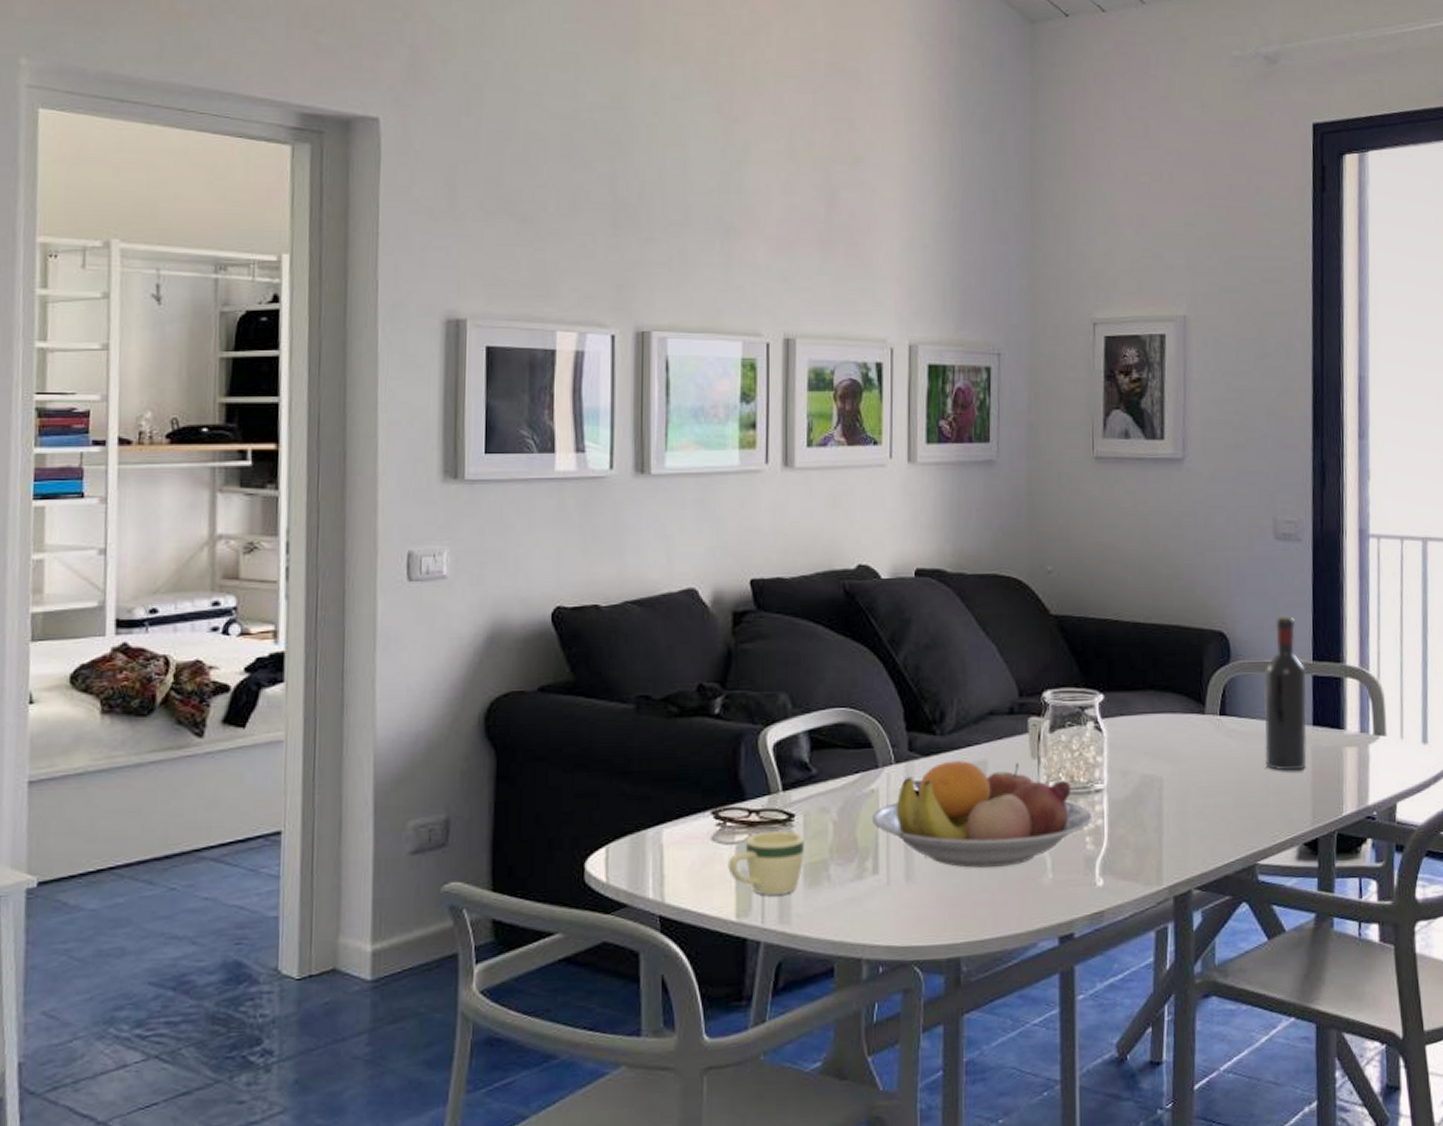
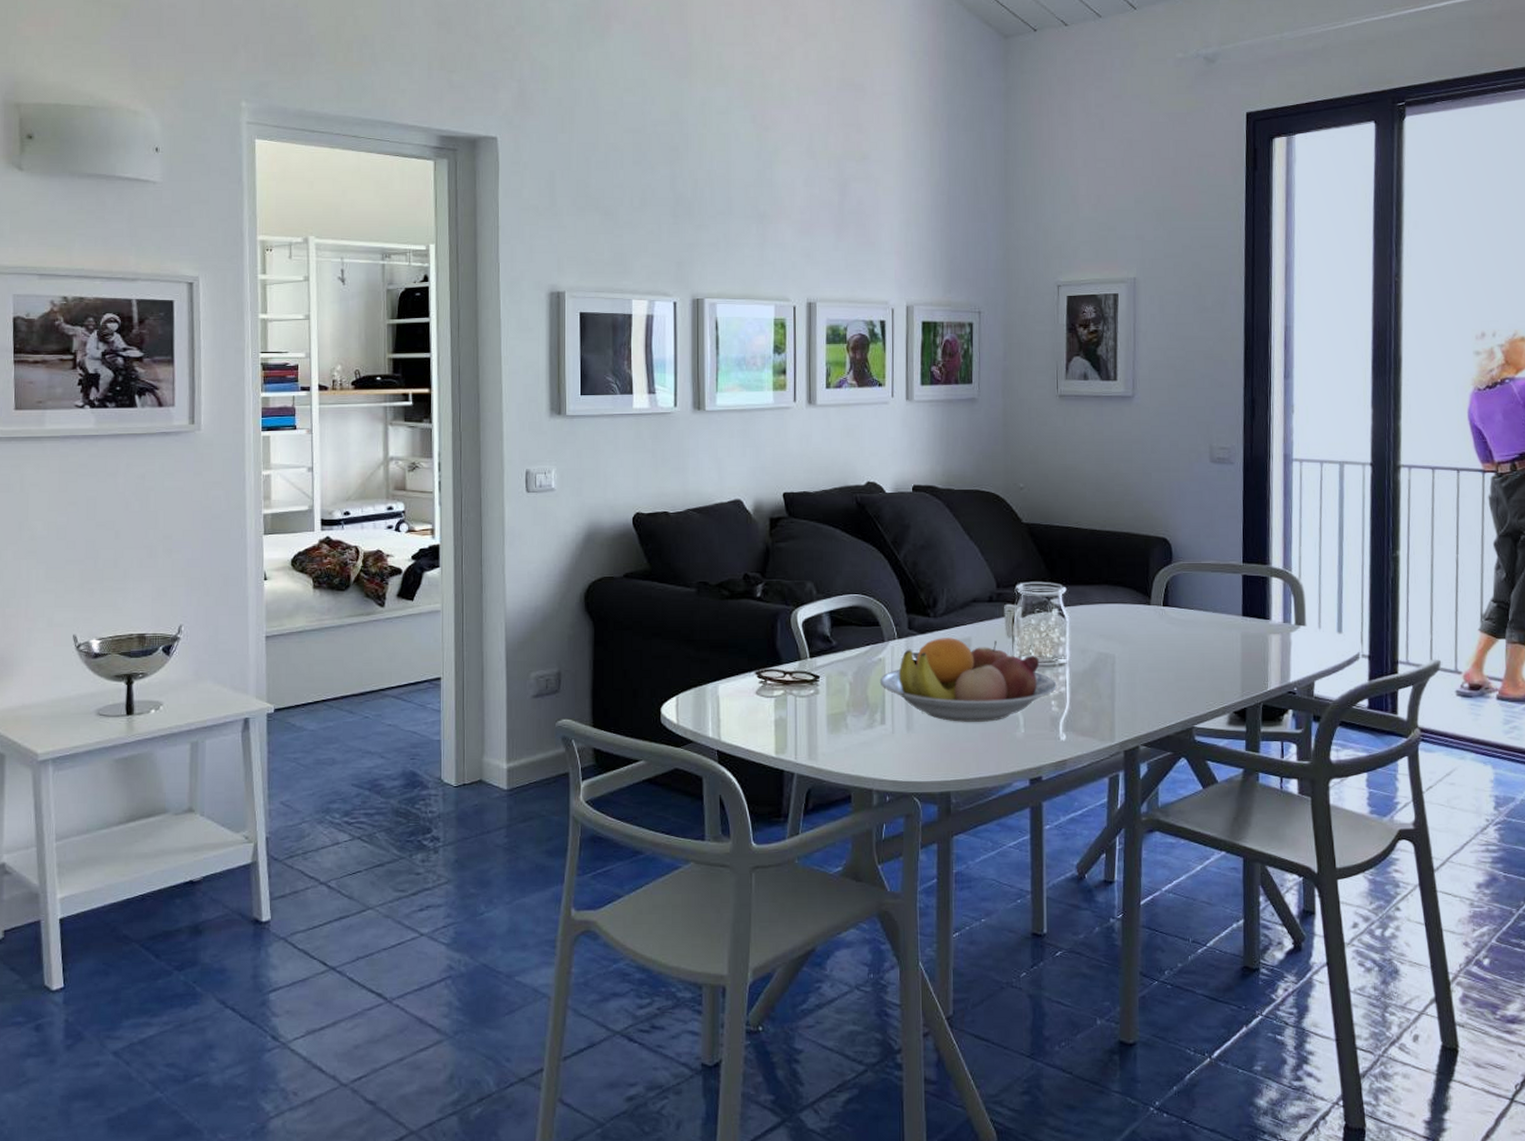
mug: present [728,831,804,895] -> none [768,689,827,738]
wine bottle: present [1264,615,1308,771] -> none [1200,525,1238,653]

